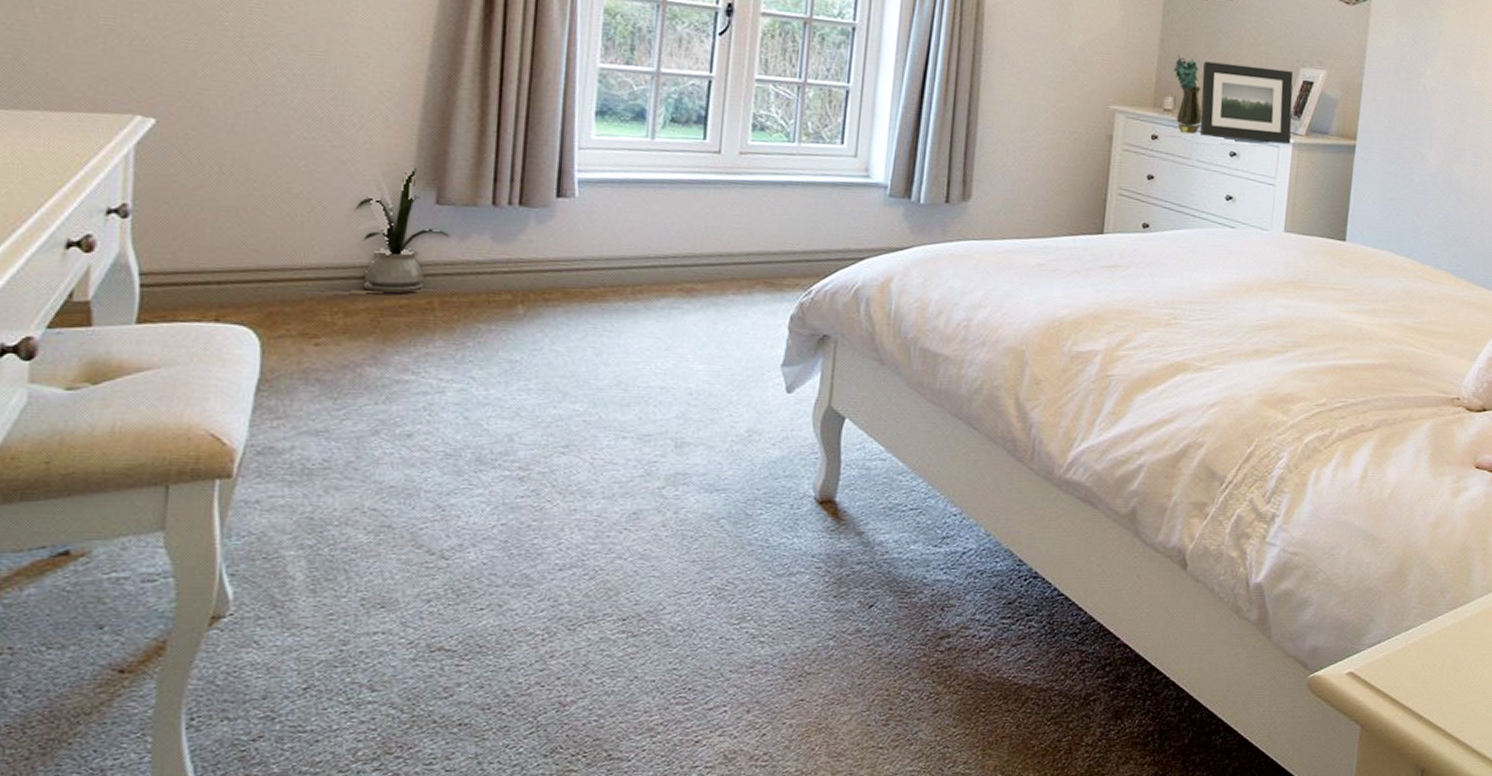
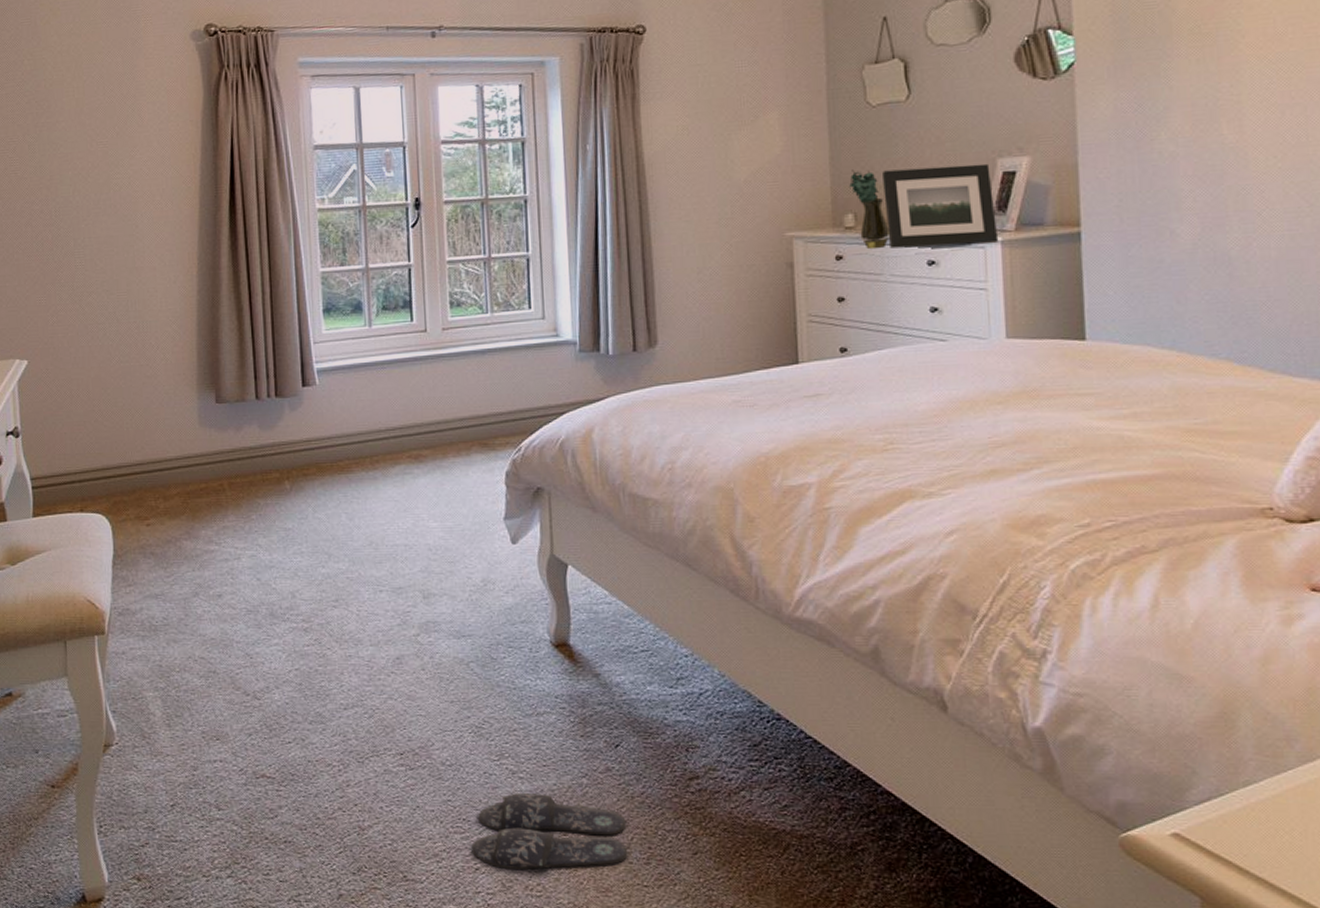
house plant: present [354,168,451,294] -> none [161,375,229,480]
slippers: none [694,658,870,741] -> present [471,793,628,871]

